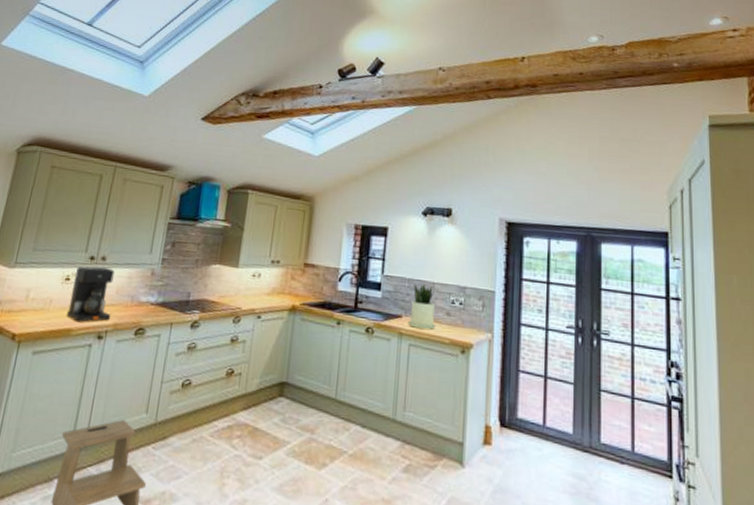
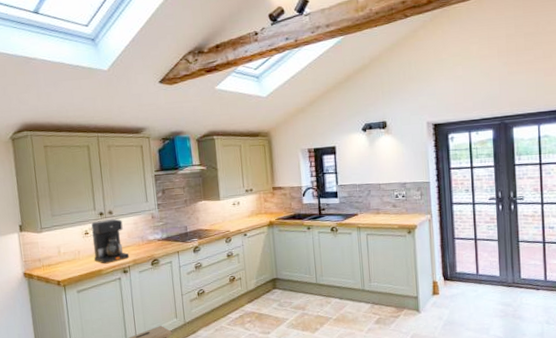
planter: present [407,283,436,330] -> none [363,187,386,222]

